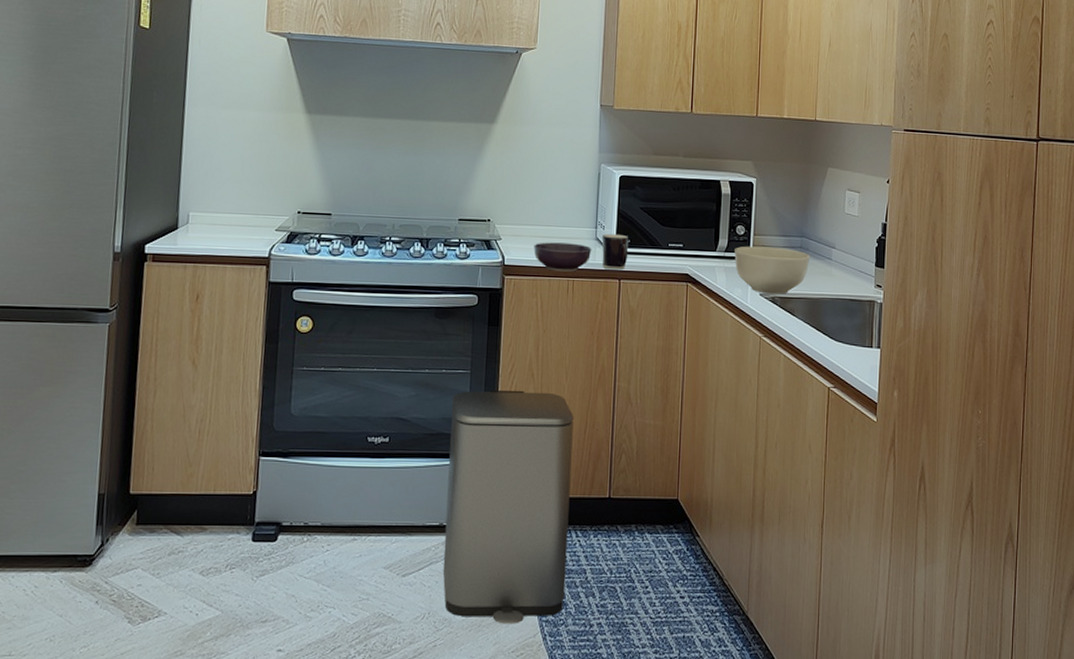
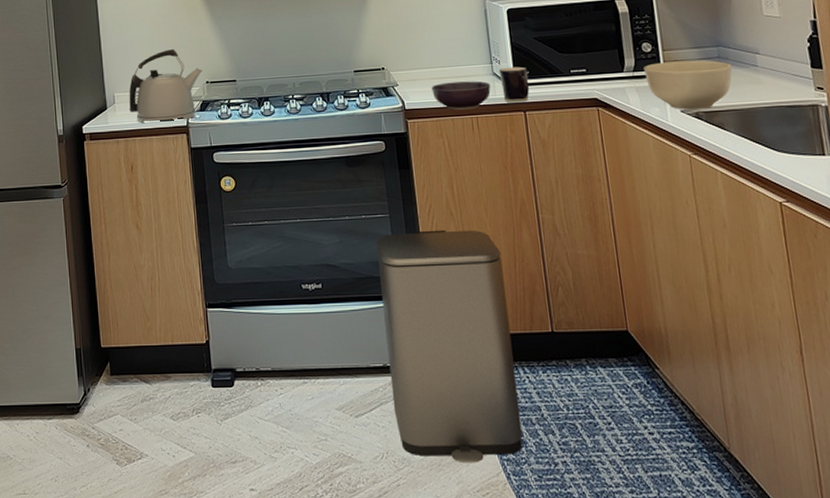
kettle: none [204,171,296,251] -> present [129,49,203,123]

